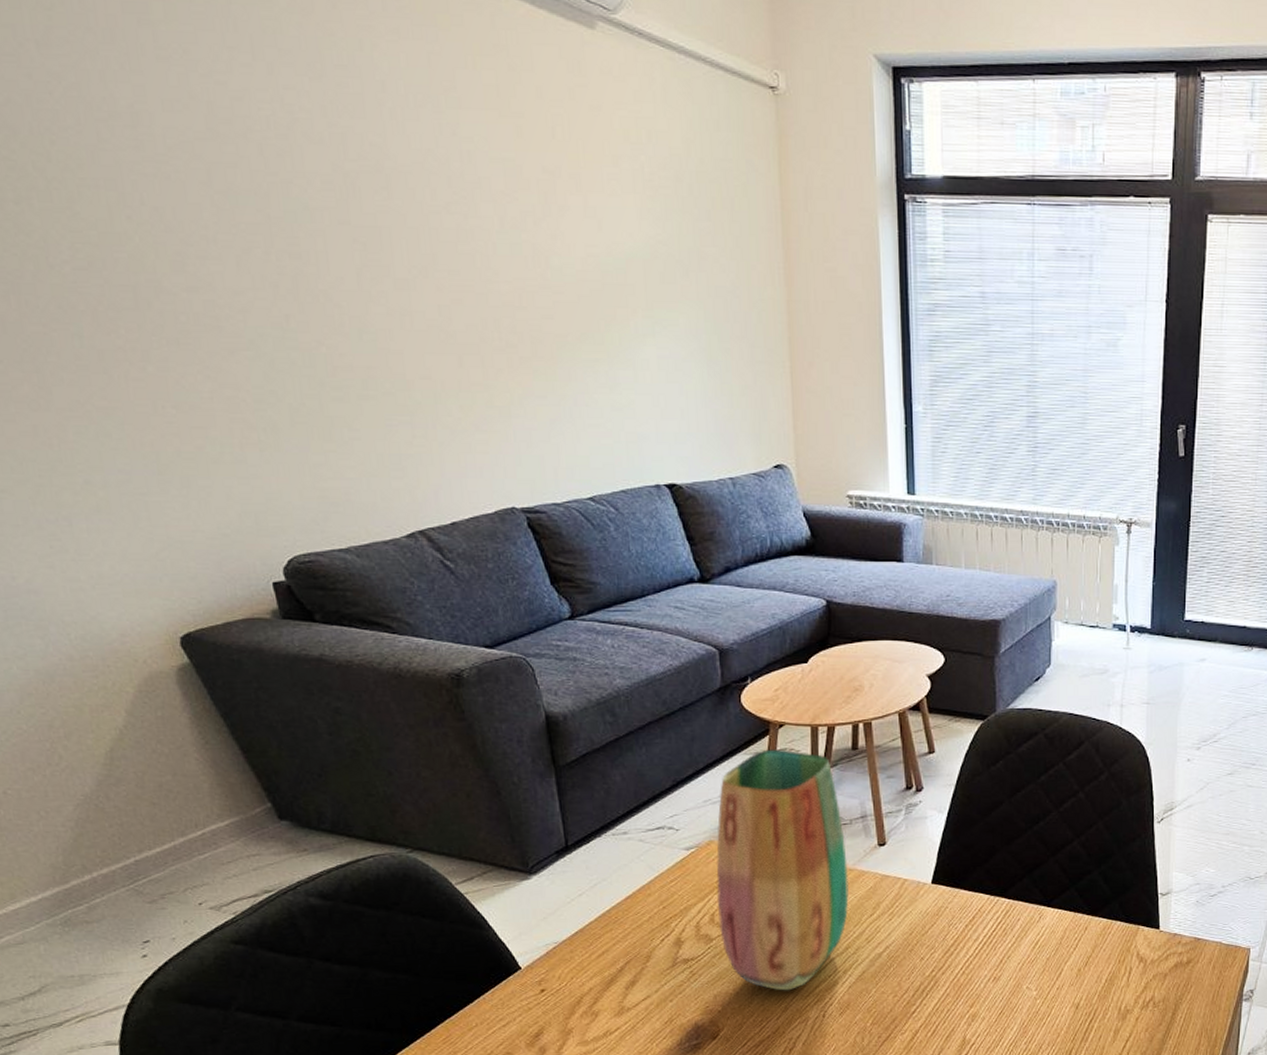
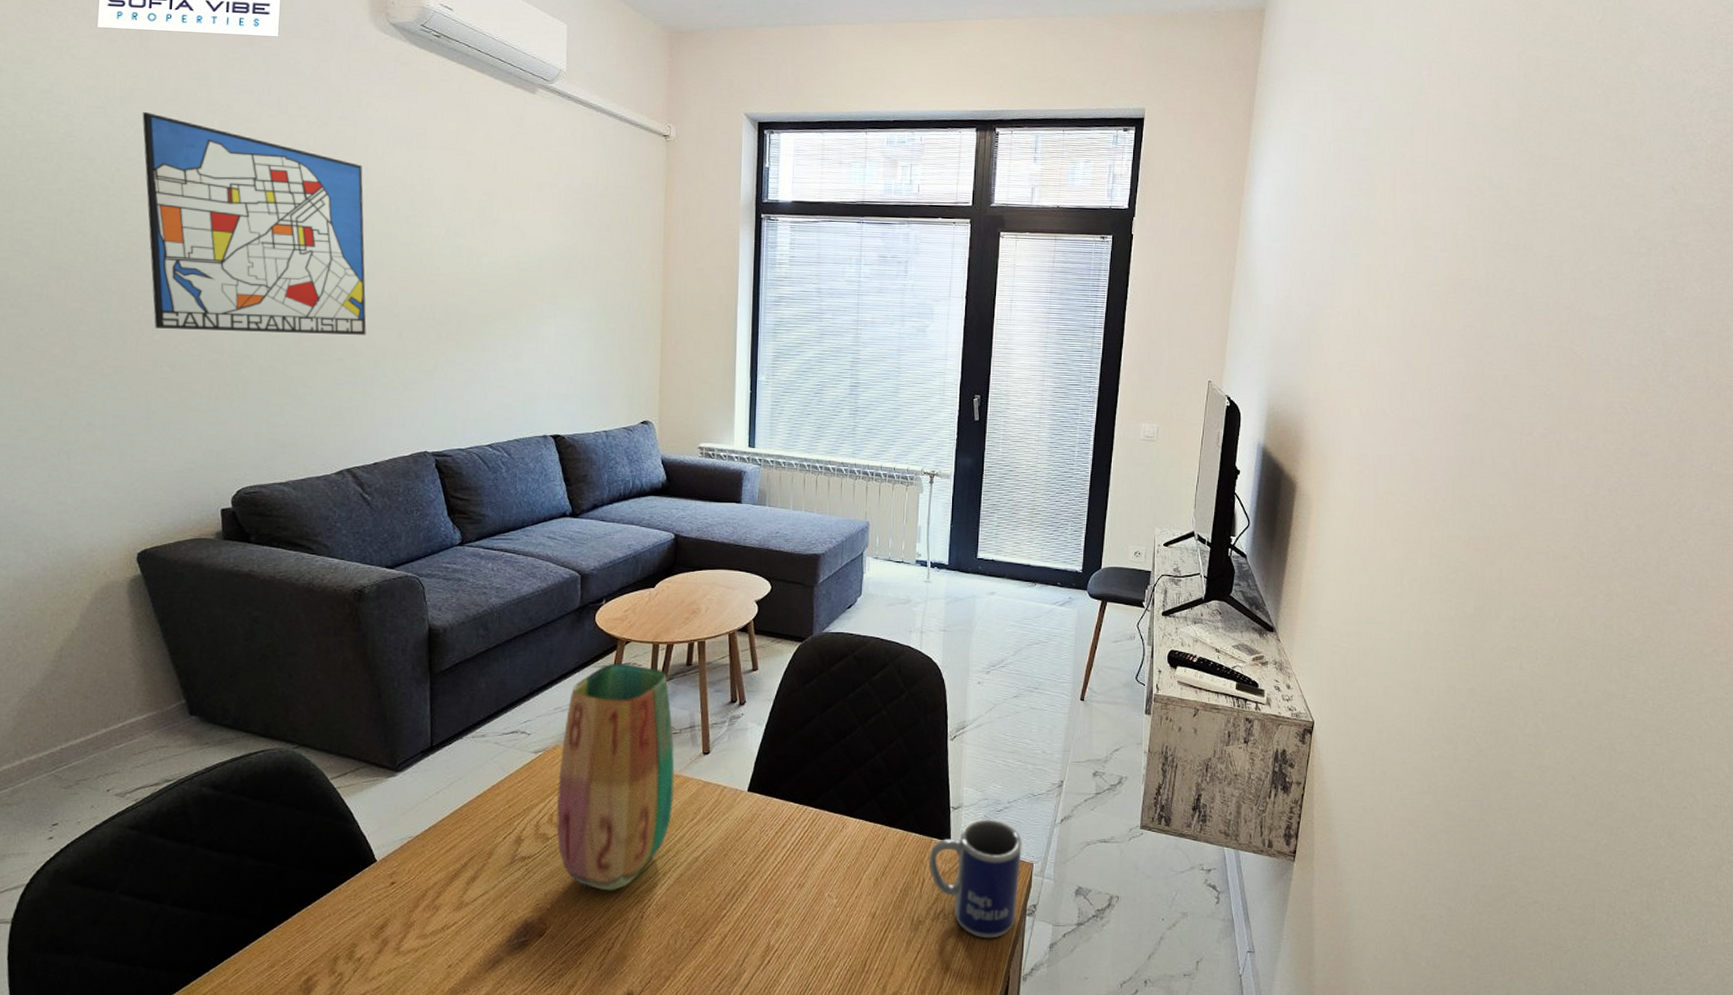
wall art: none [69,61,417,362] -> present [142,112,367,335]
mug: none [1136,904,1238,1025] -> present [929,819,1022,939]

